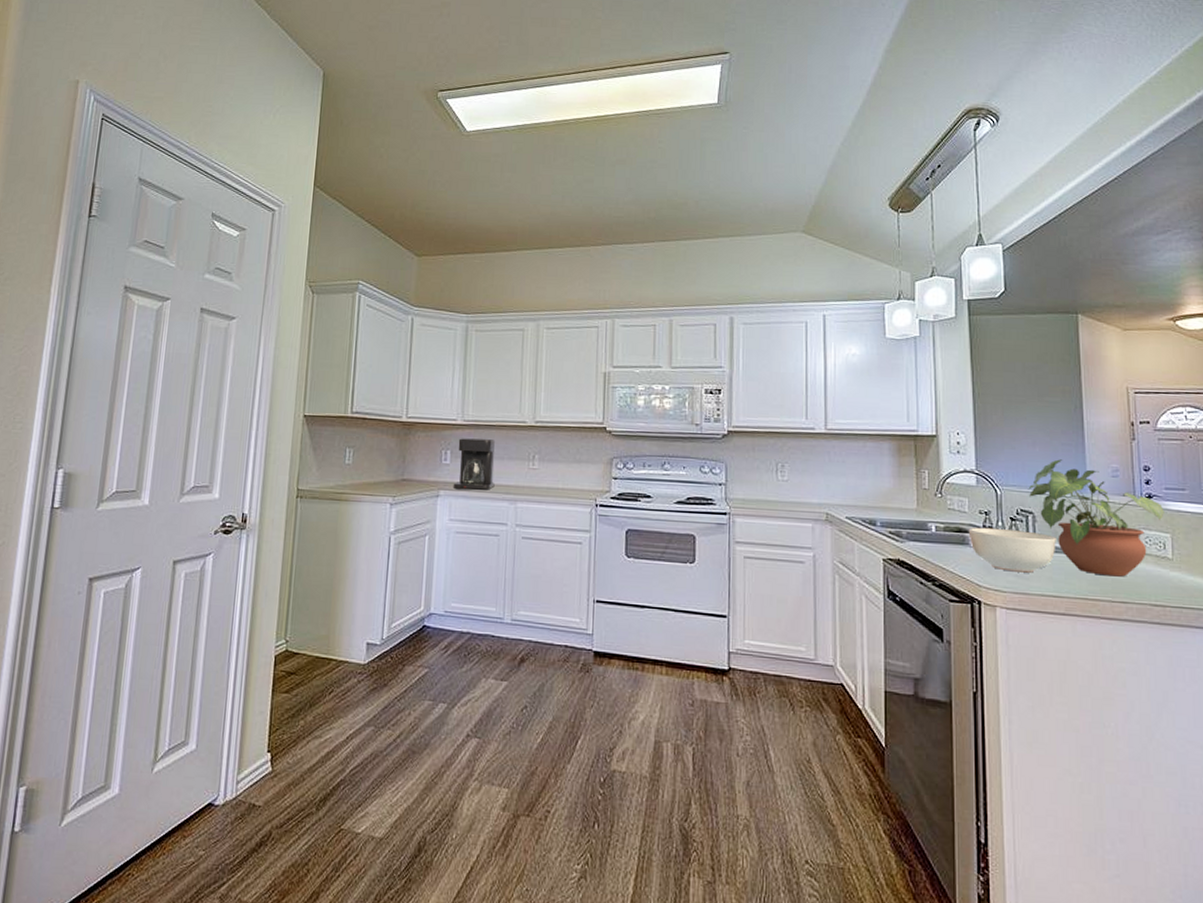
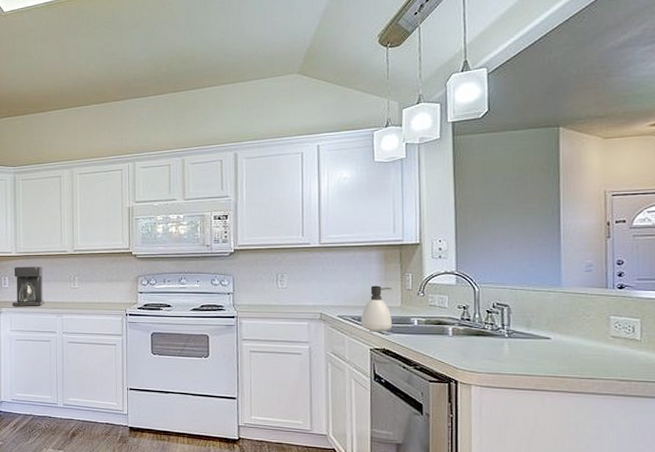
soap dispenser: none [873,482,908,539] -> present [361,285,393,332]
bowl: present [968,527,1056,573] -> none [447,319,529,356]
potted plant: present [1028,459,1164,577] -> none [504,258,635,357]

